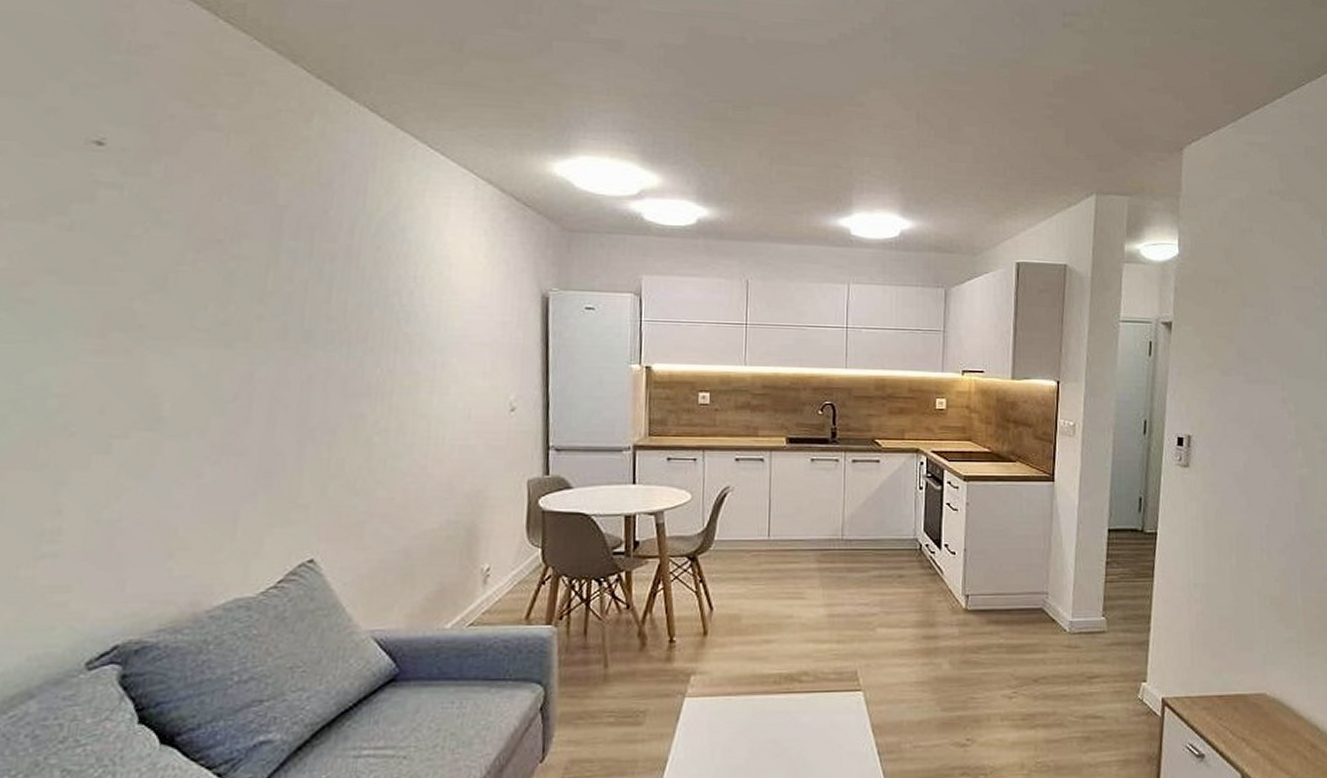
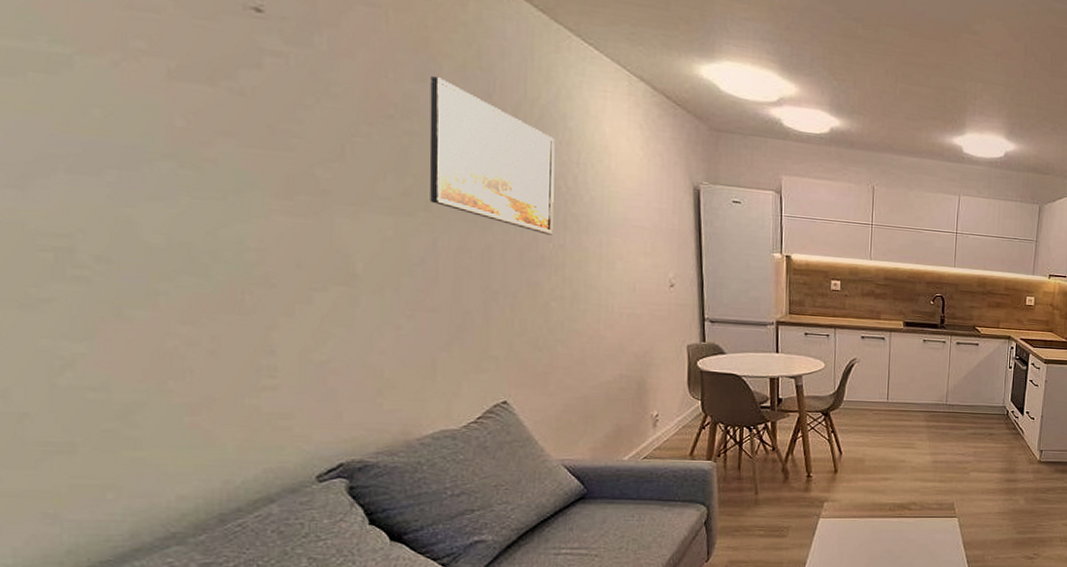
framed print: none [251,196,392,359] -> present [429,76,555,235]

